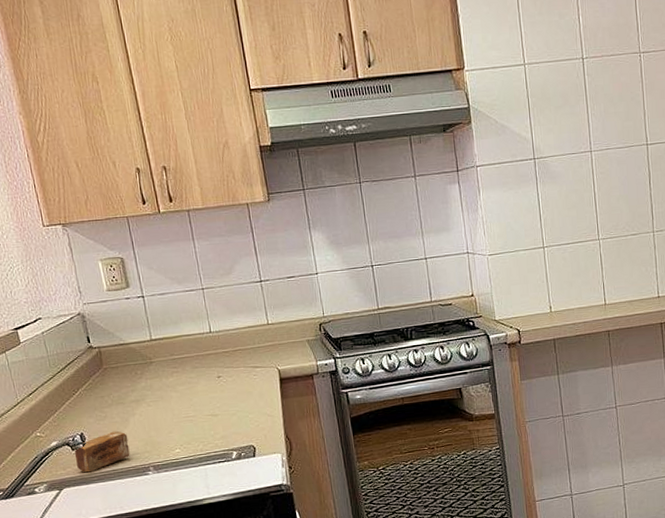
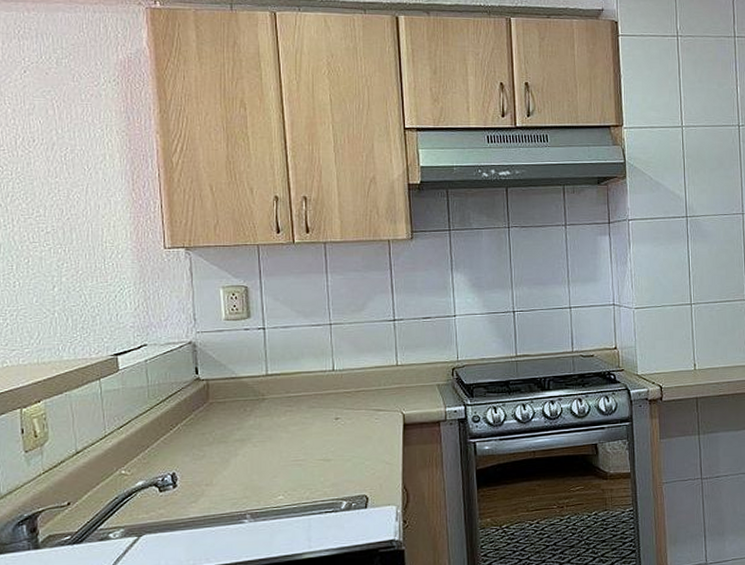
soap bar: present [74,430,130,473] -> none [161,472,226,518]

